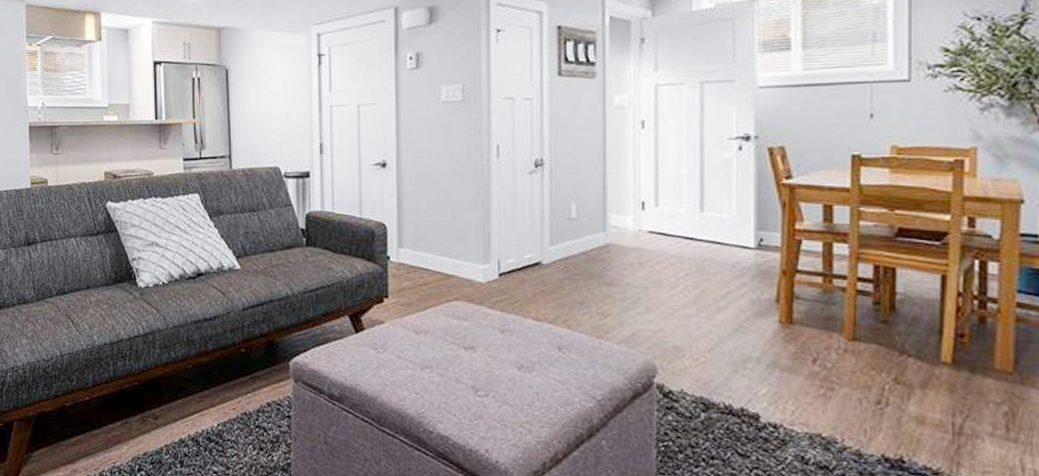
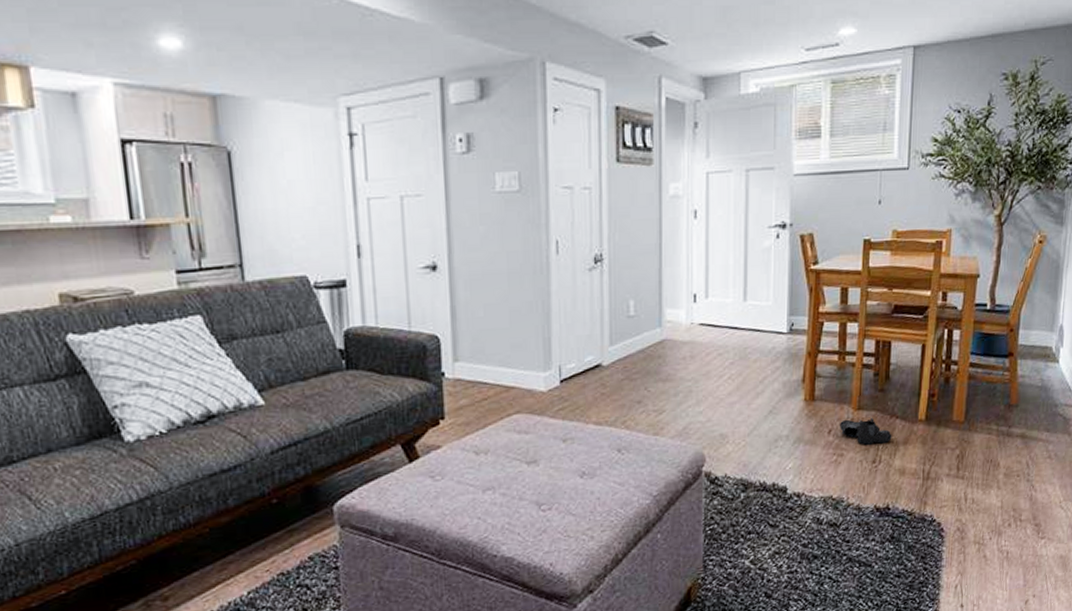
boots: none [828,349,903,383] -> present [840,417,892,445]

